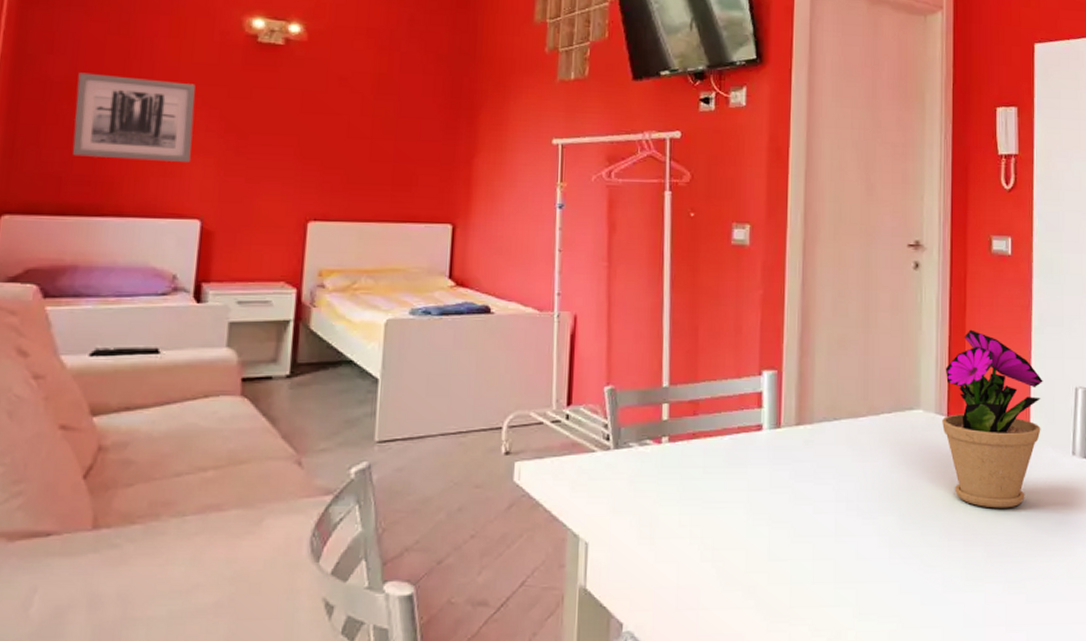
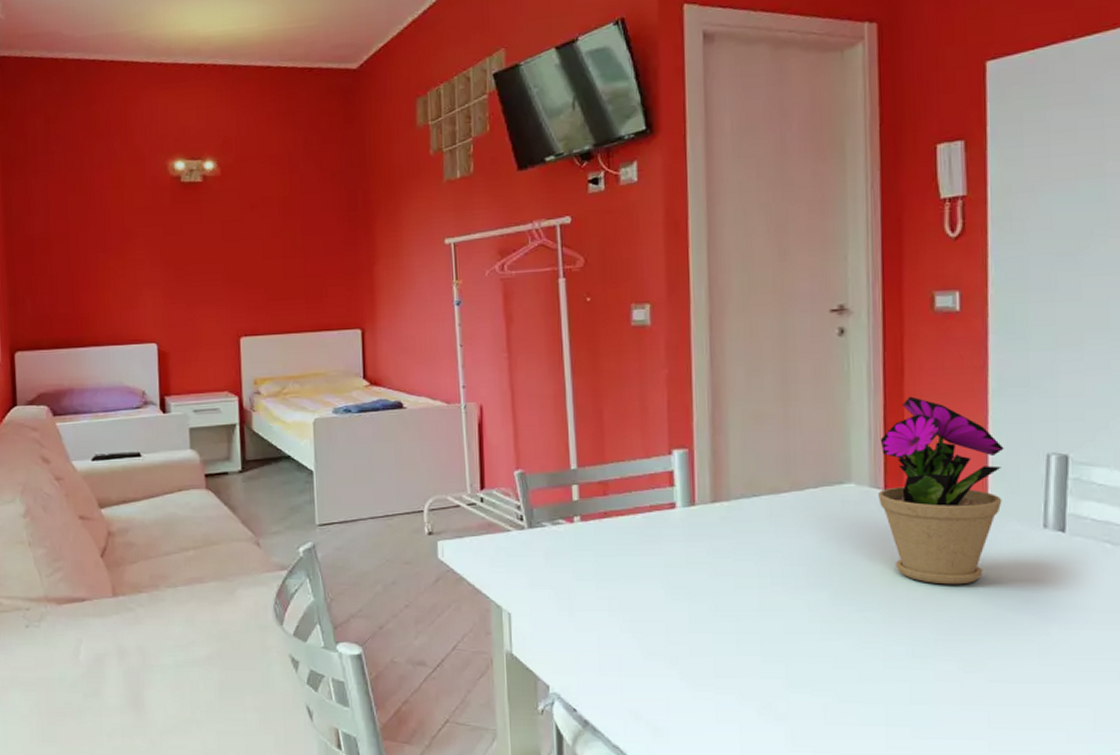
wall art: present [72,72,196,162] -> none [51,226,142,299]

